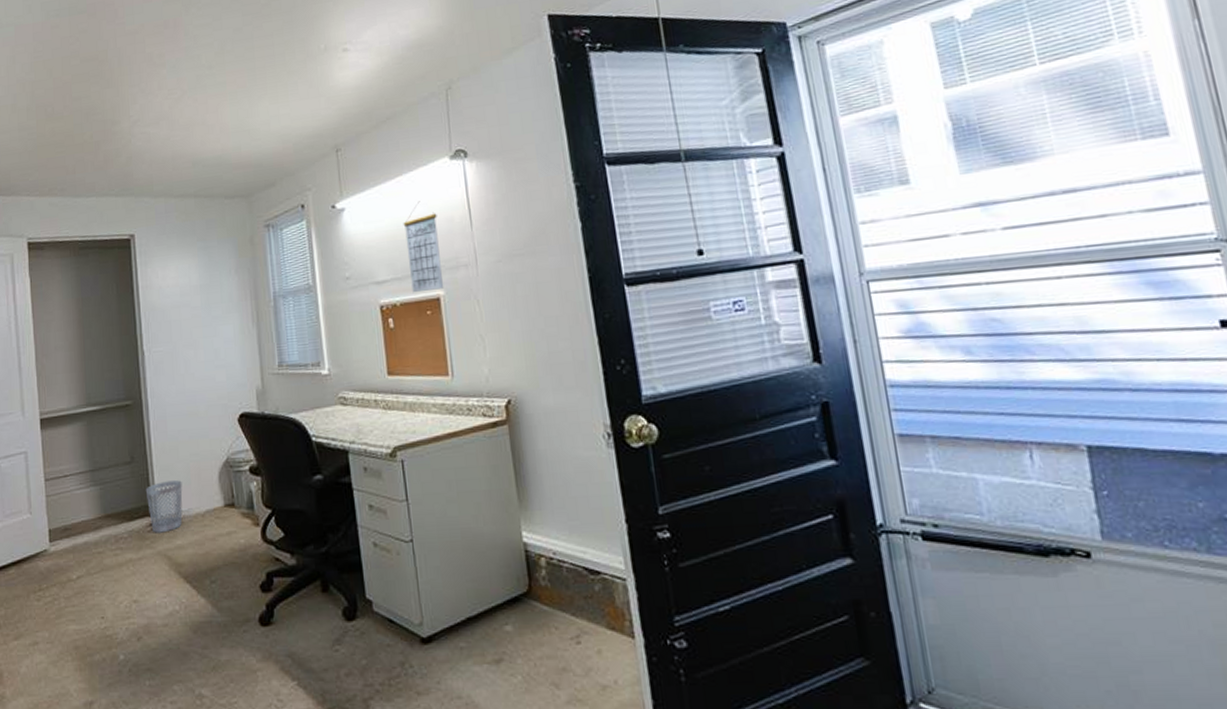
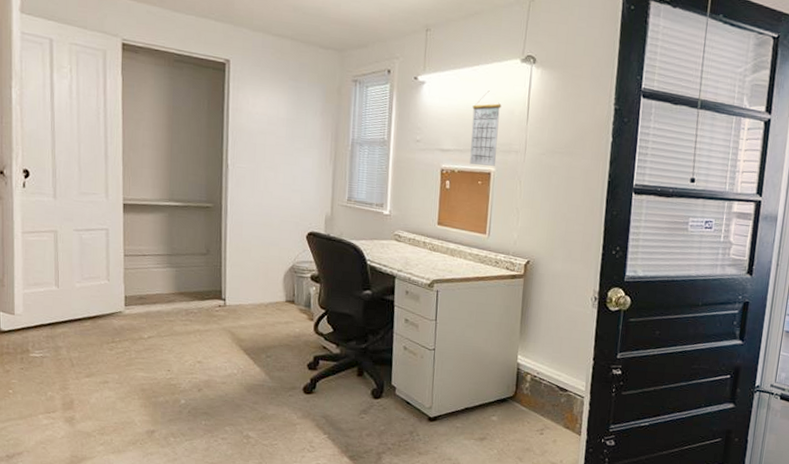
wastebasket: present [145,480,183,533] -> none [217,274,251,314]

